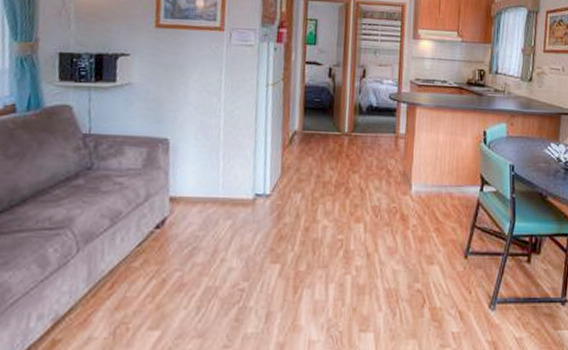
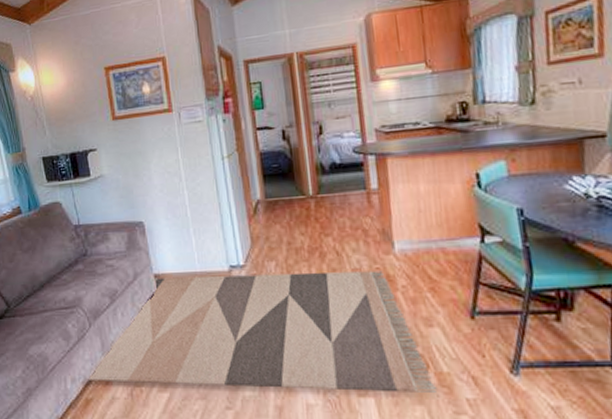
rug: none [58,201,430,327] -> present [87,270,438,393]

